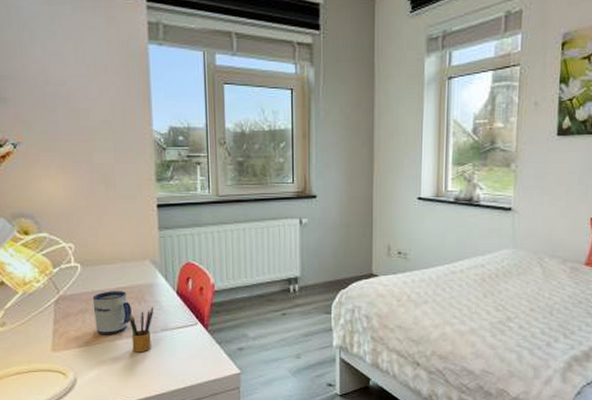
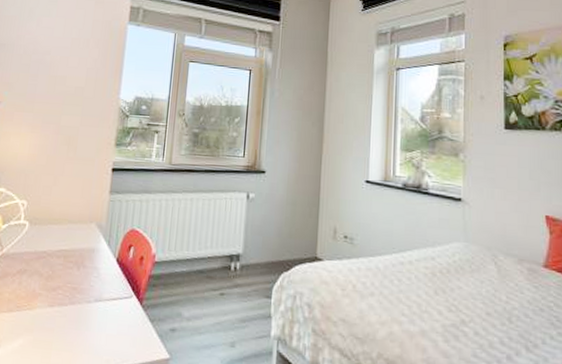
mug: present [92,291,132,334] -> none [30,252,70,300]
pencil box: present [129,306,154,353] -> none [62,273,92,324]

